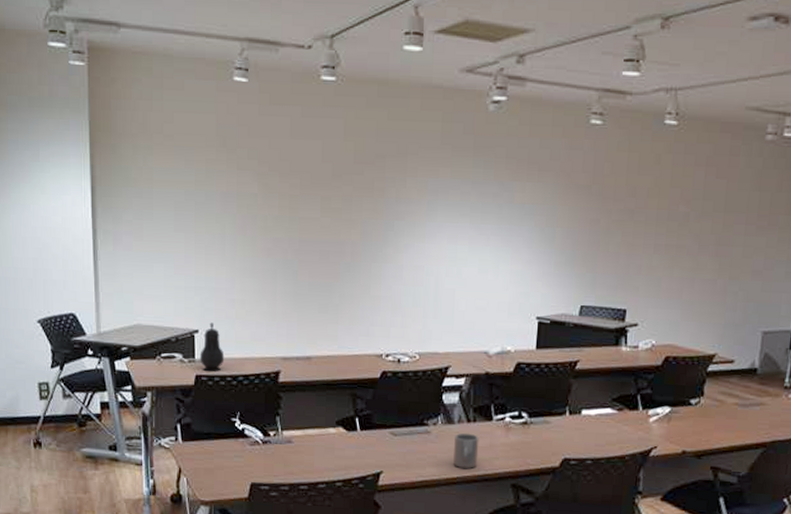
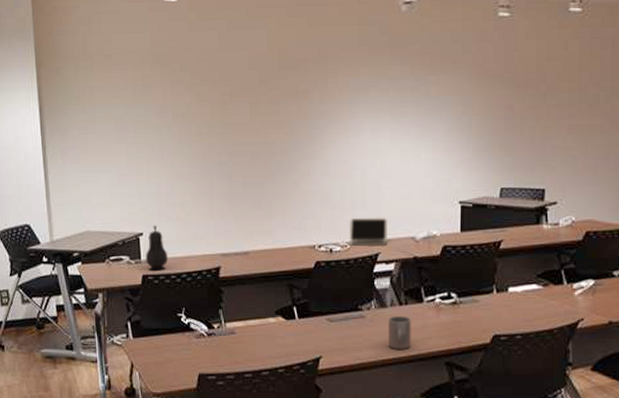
laptop: none [417,328,461,359] -> present [348,217,389,247]

